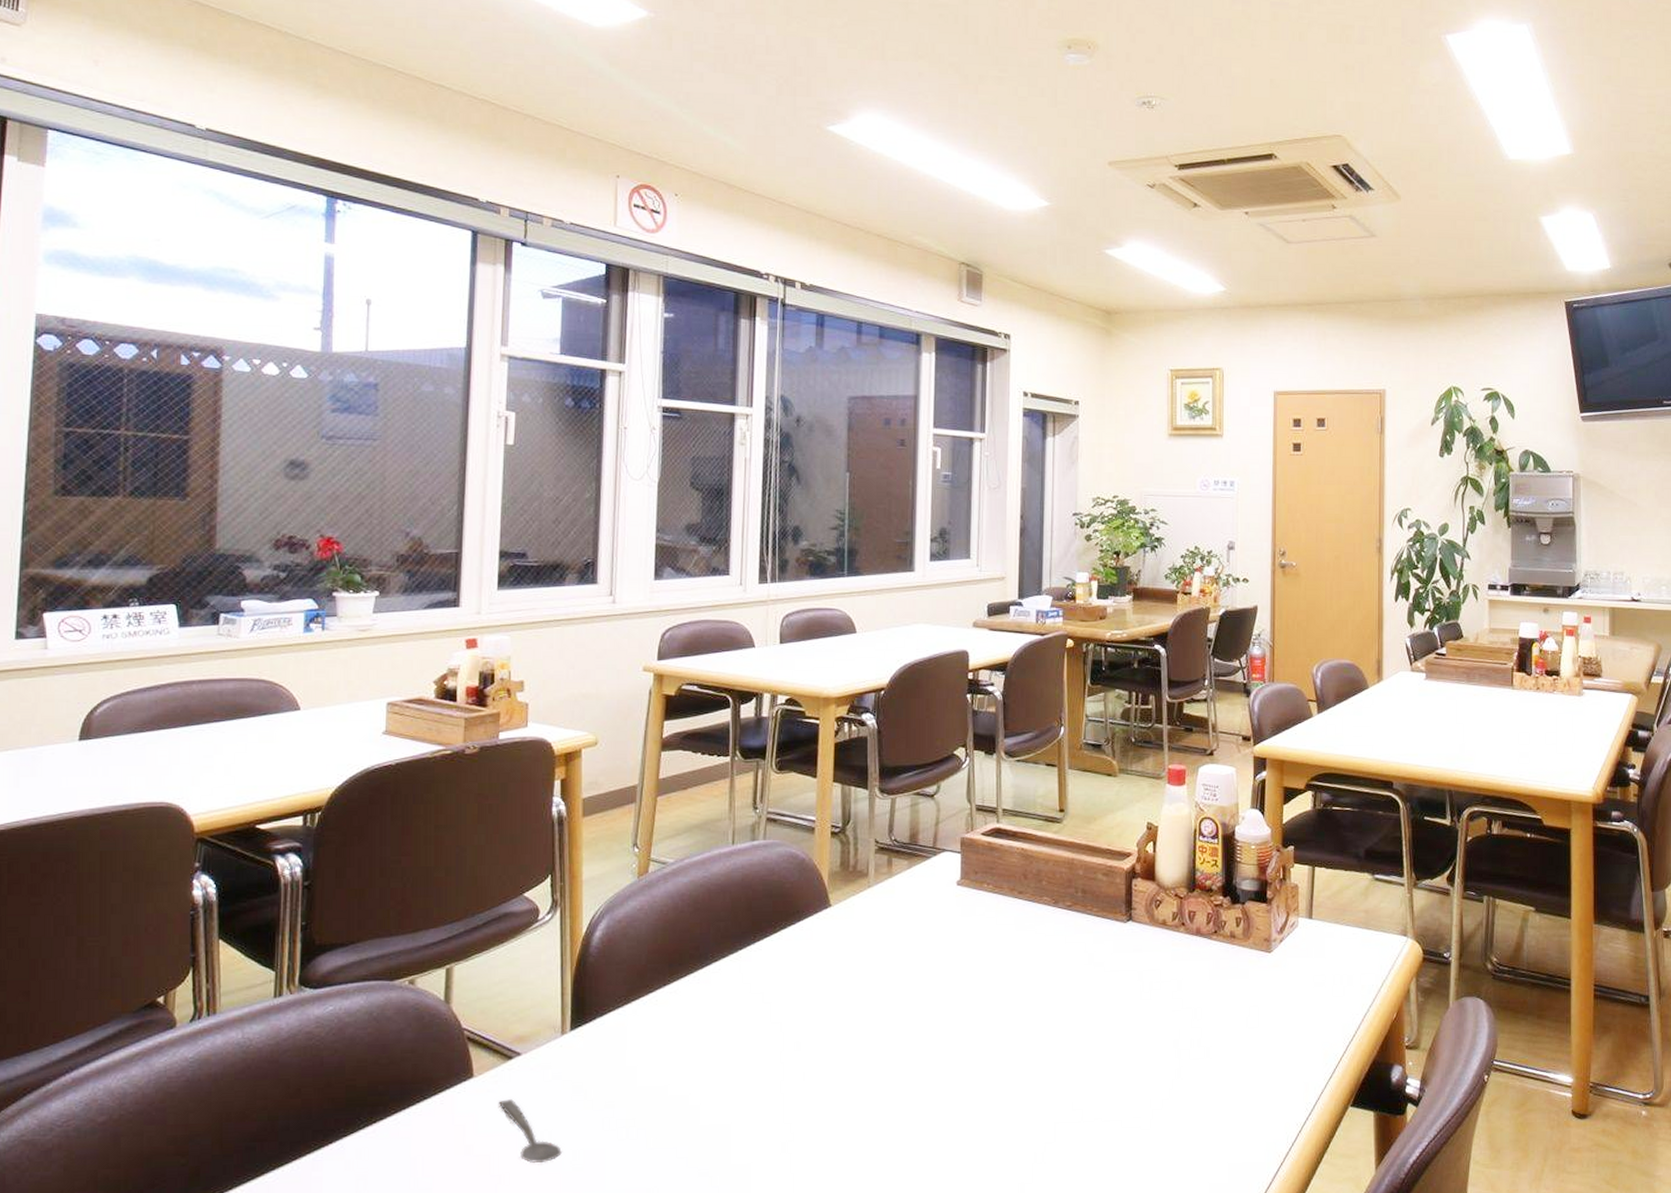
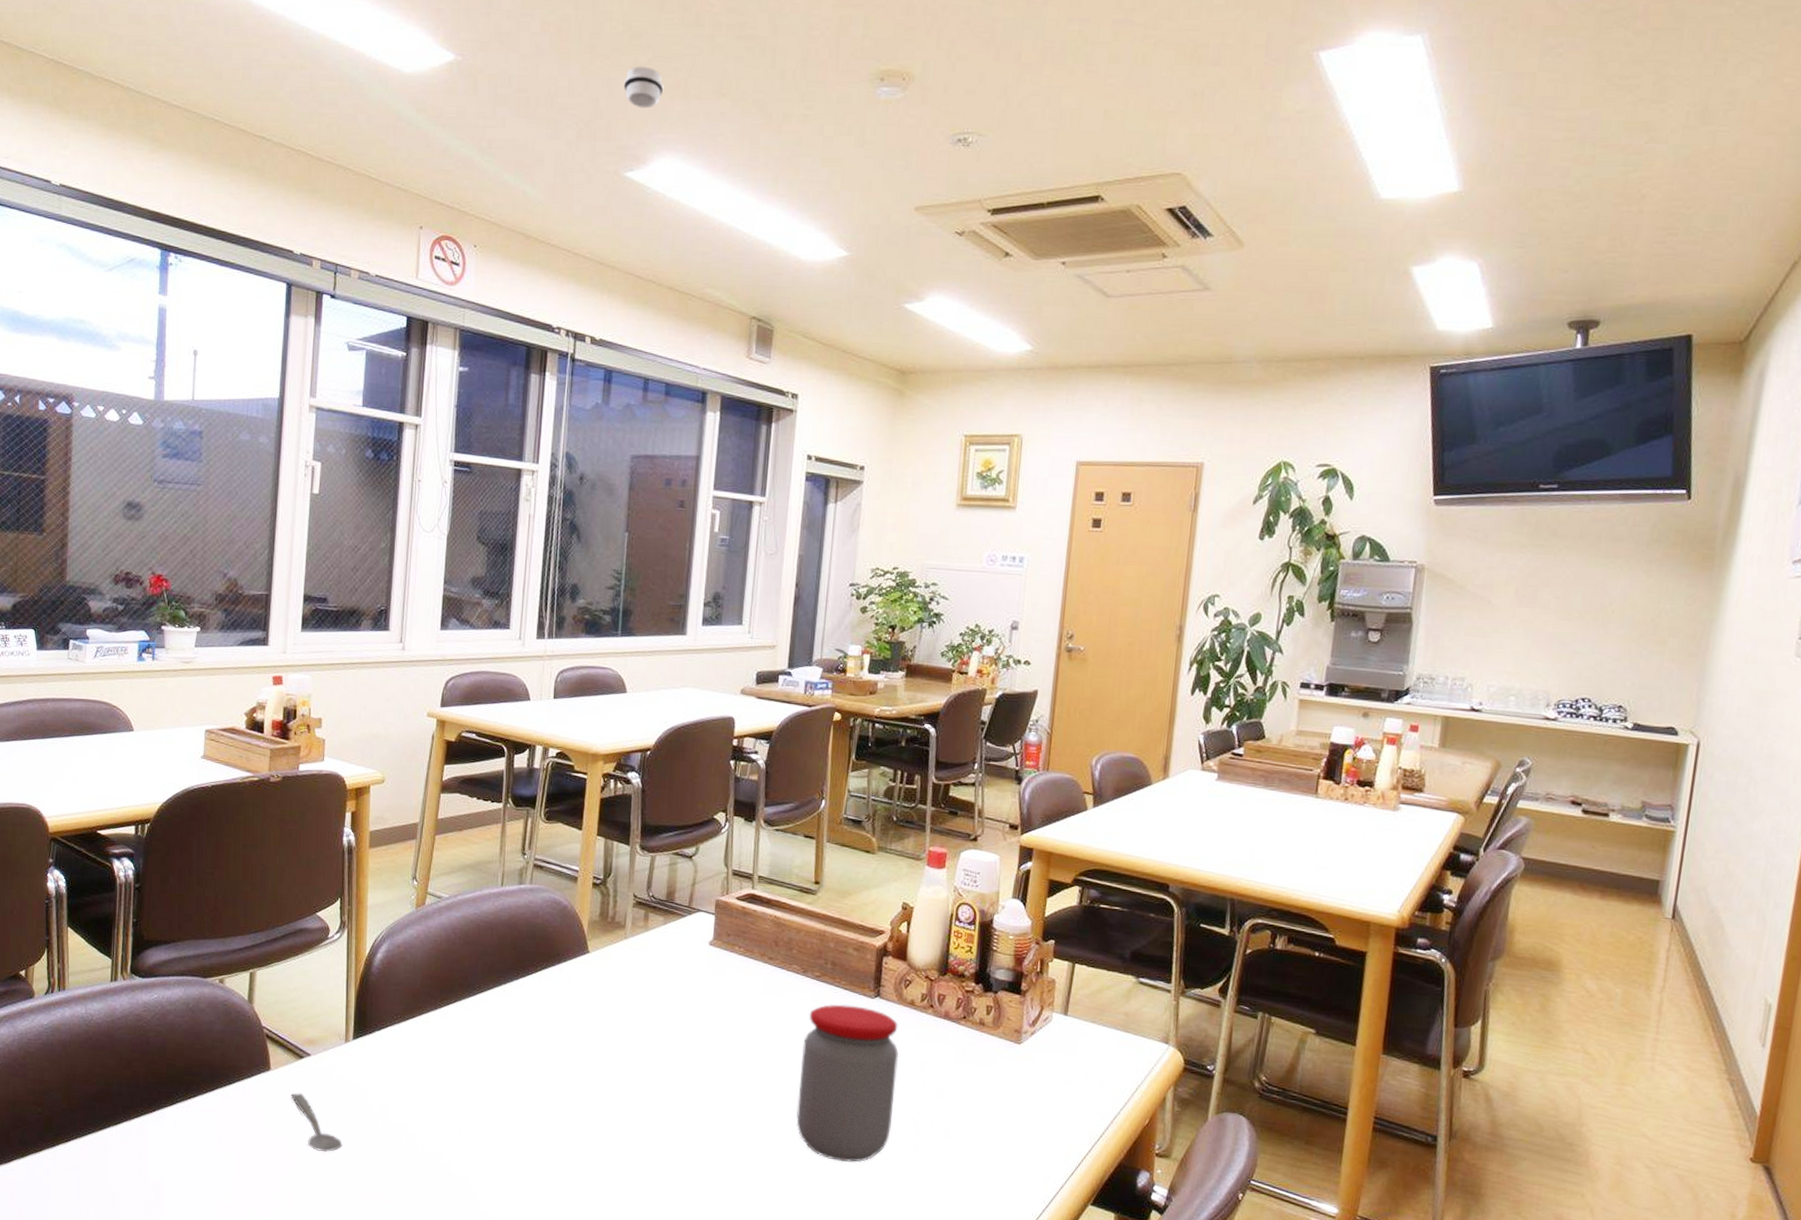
smoke detector: none [821,28,861,68] -> present [623,66,664,109]
jar: none [1058,932,1156,1096] -> present [796,1004,899,1162]

